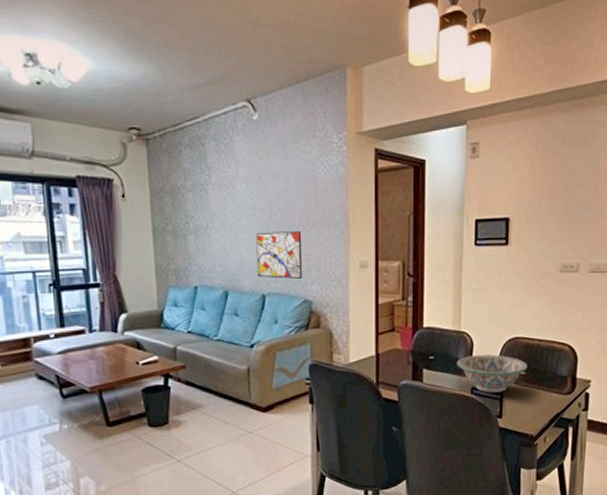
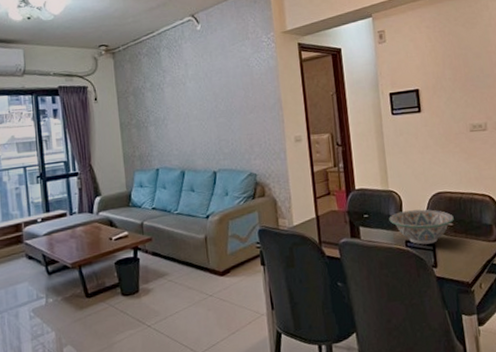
wall art: present [256,231,303,280] -> none [205,115,247,157]

